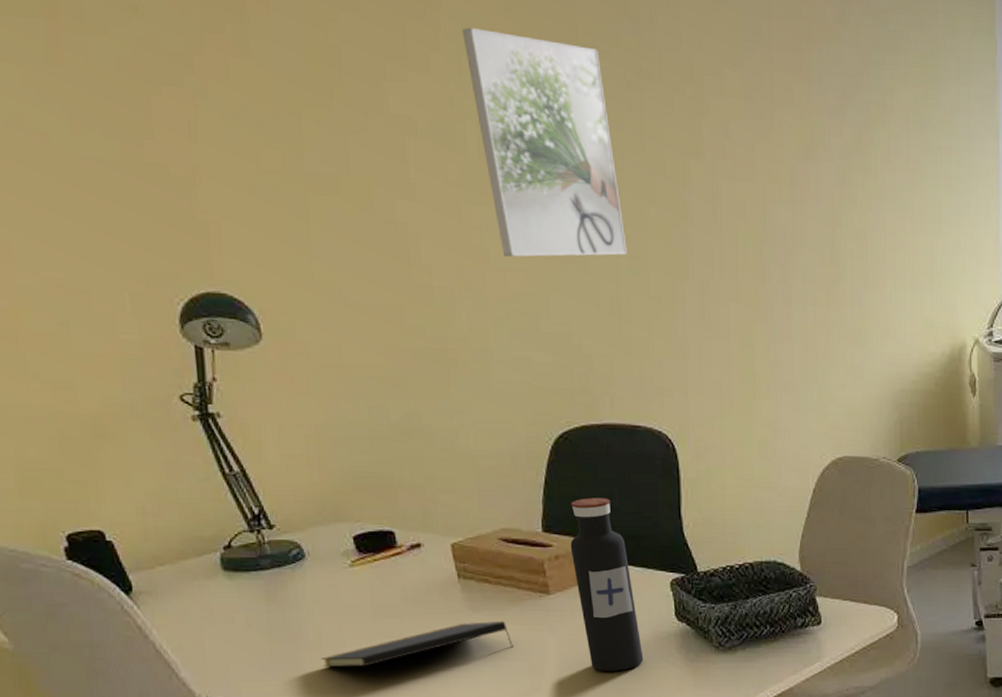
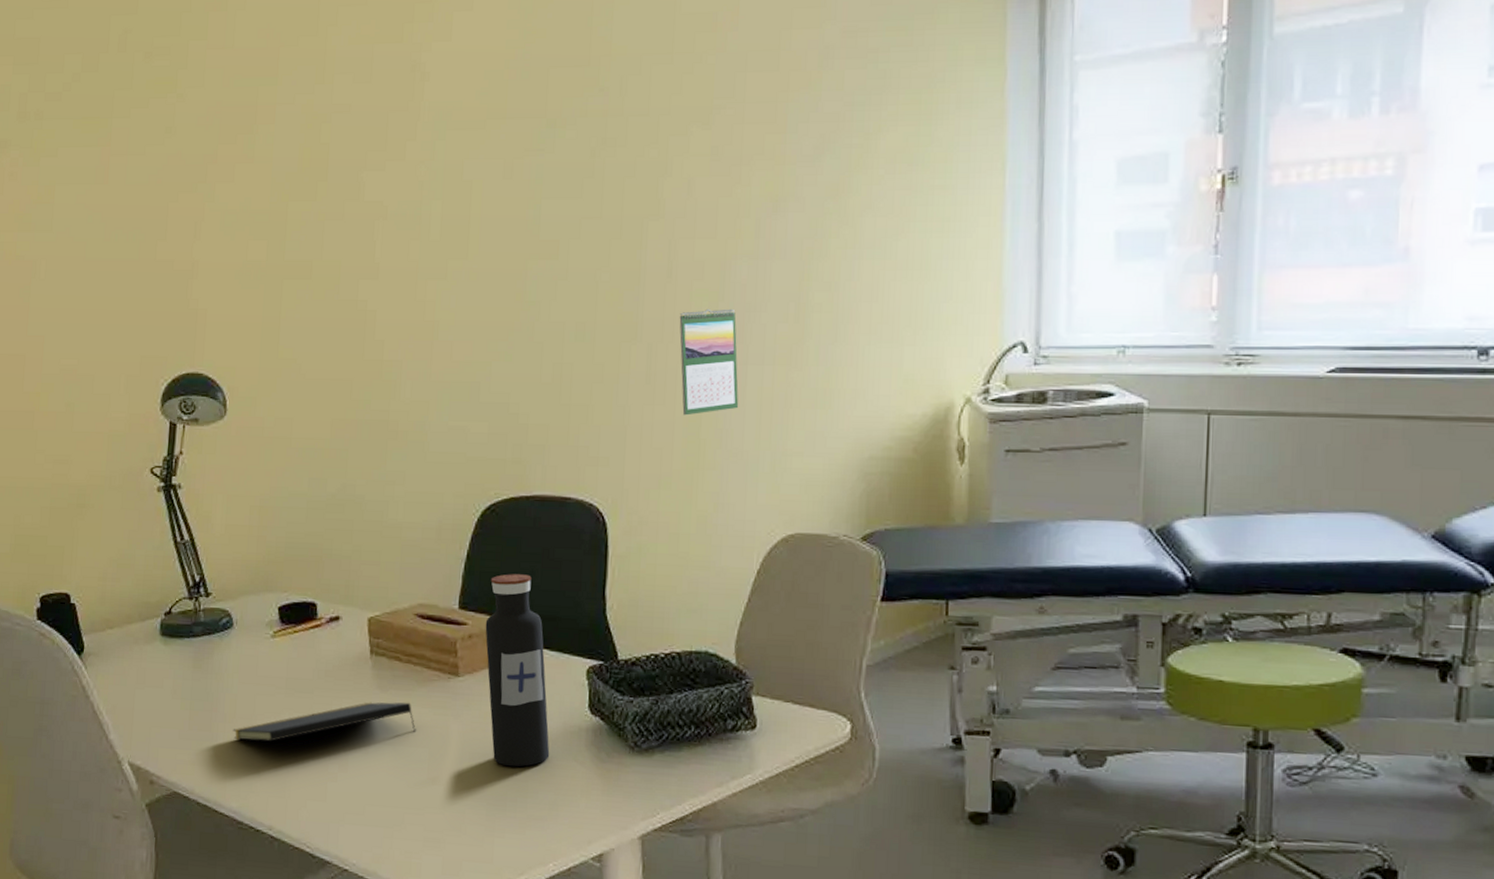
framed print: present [463,28,627,257] -> none [439,115,575,328]
calendar: none [727,249,787,350] -> present [679,308,739,416]

